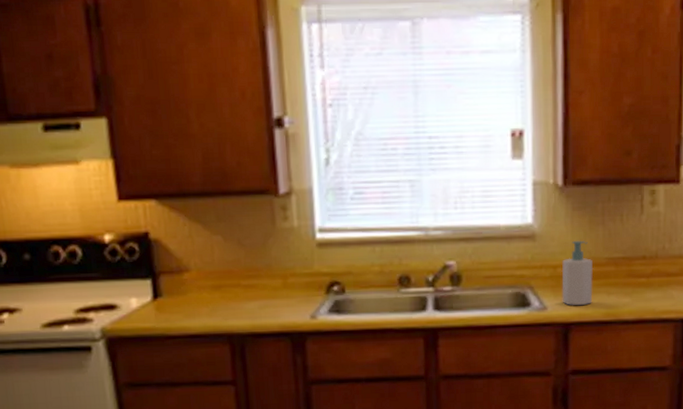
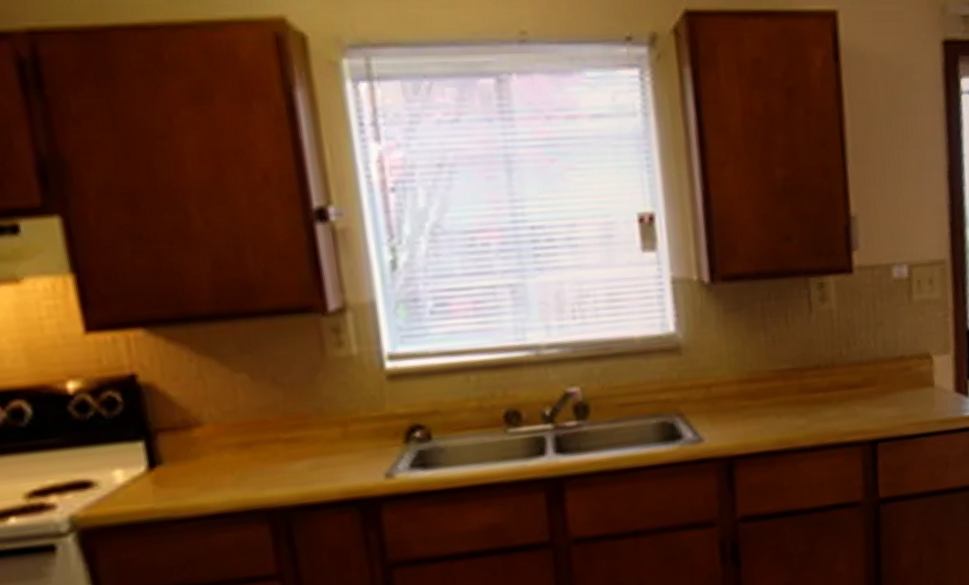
soap bottle: present [561,240,594,306] -> none [717,350,759,435]

